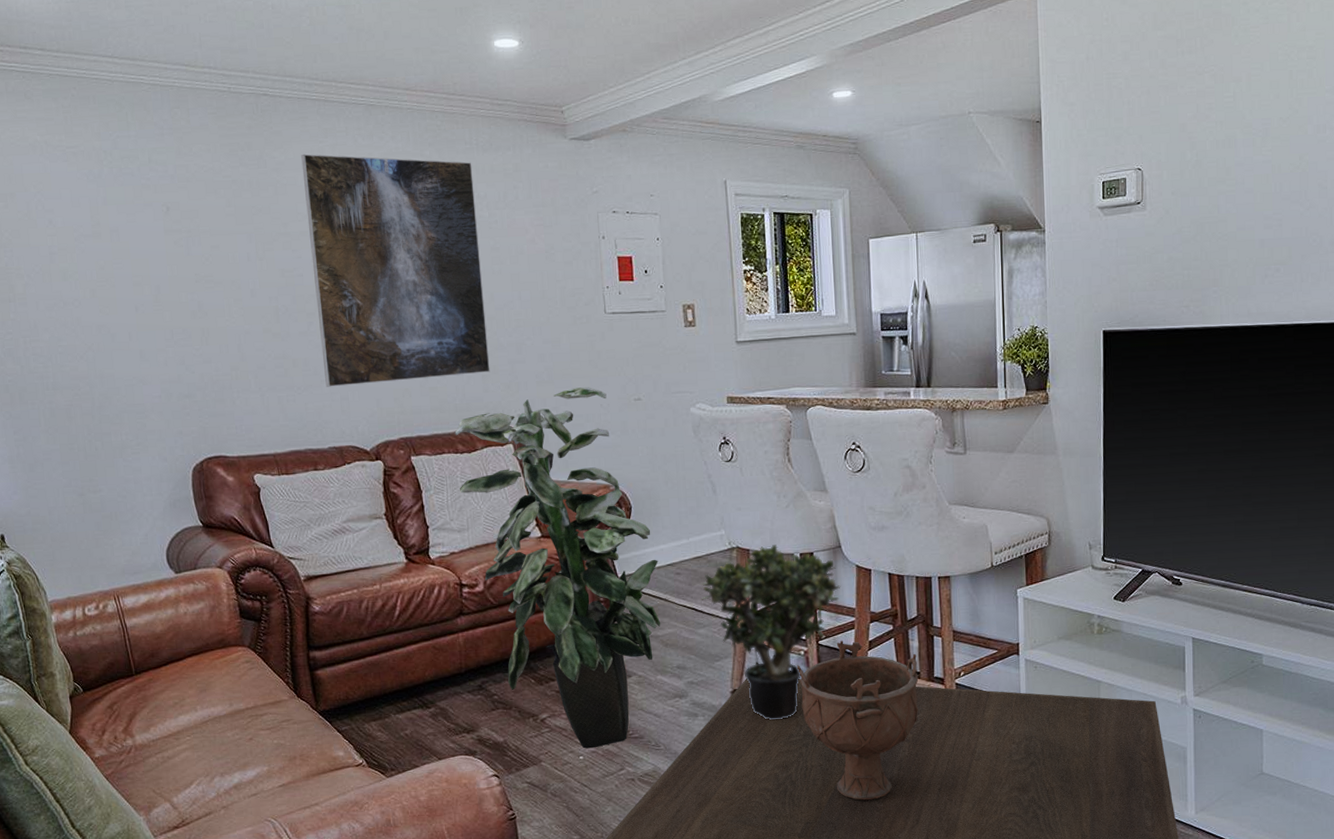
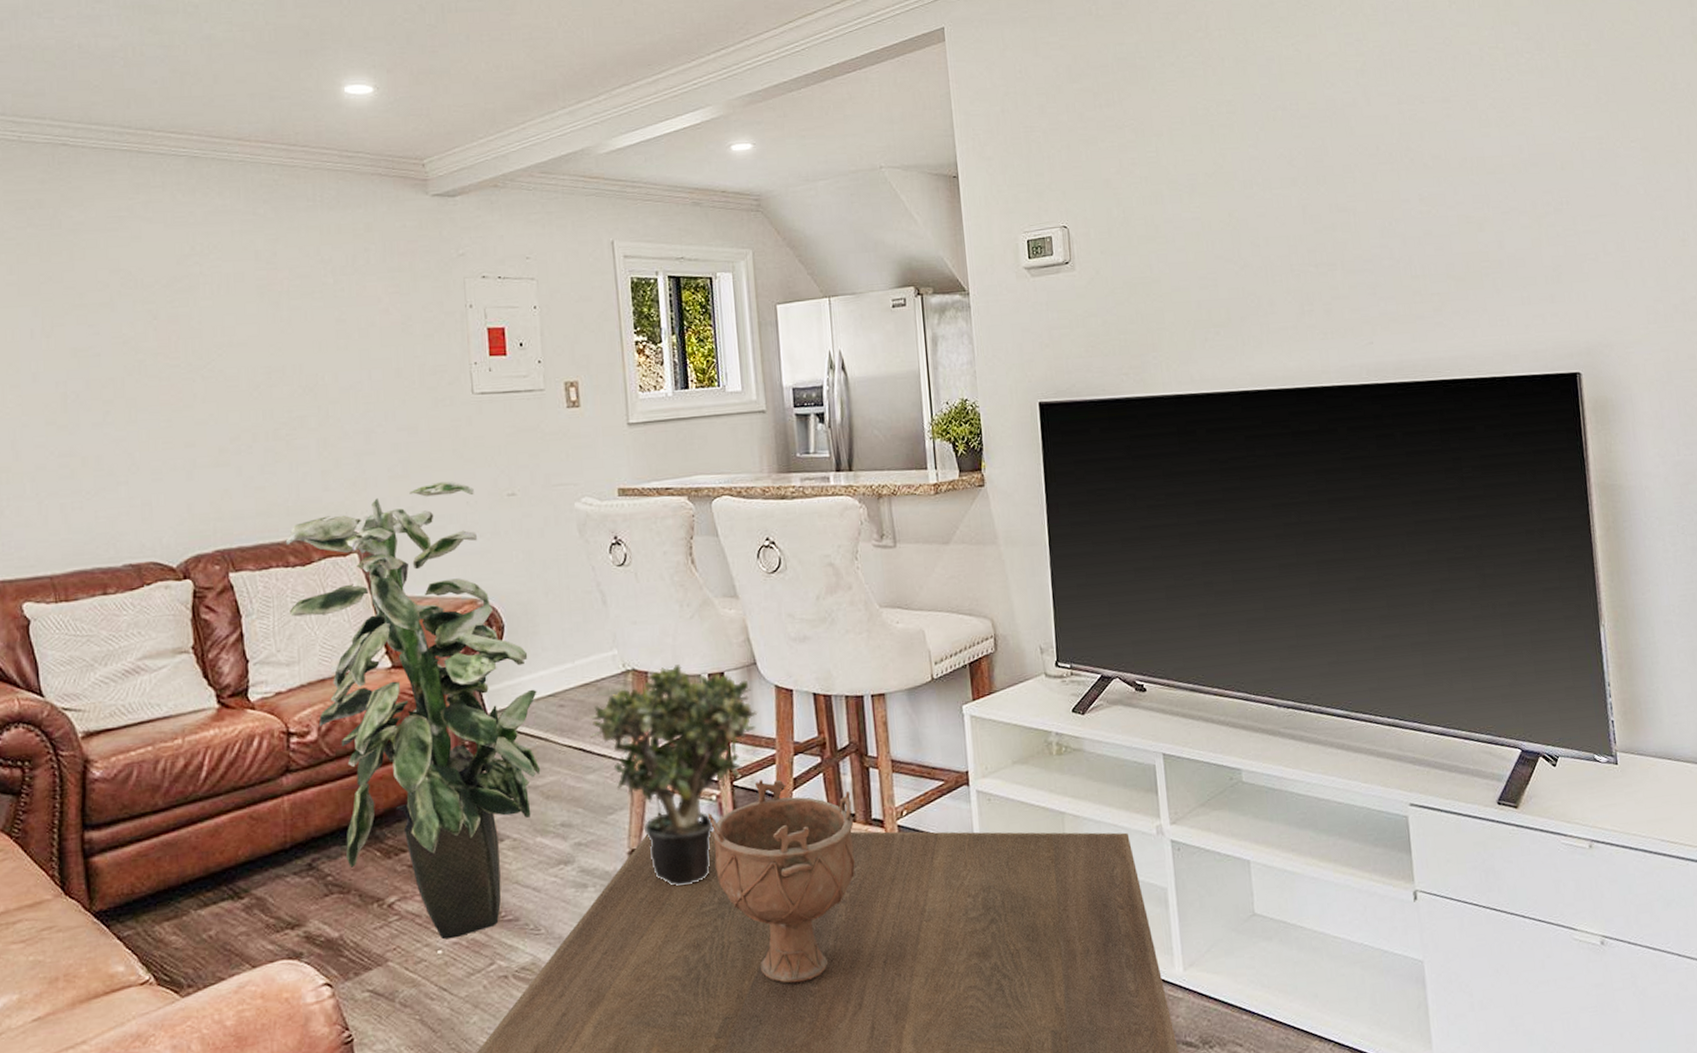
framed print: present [301,153,490,387] -> none [105,212,332,490]

